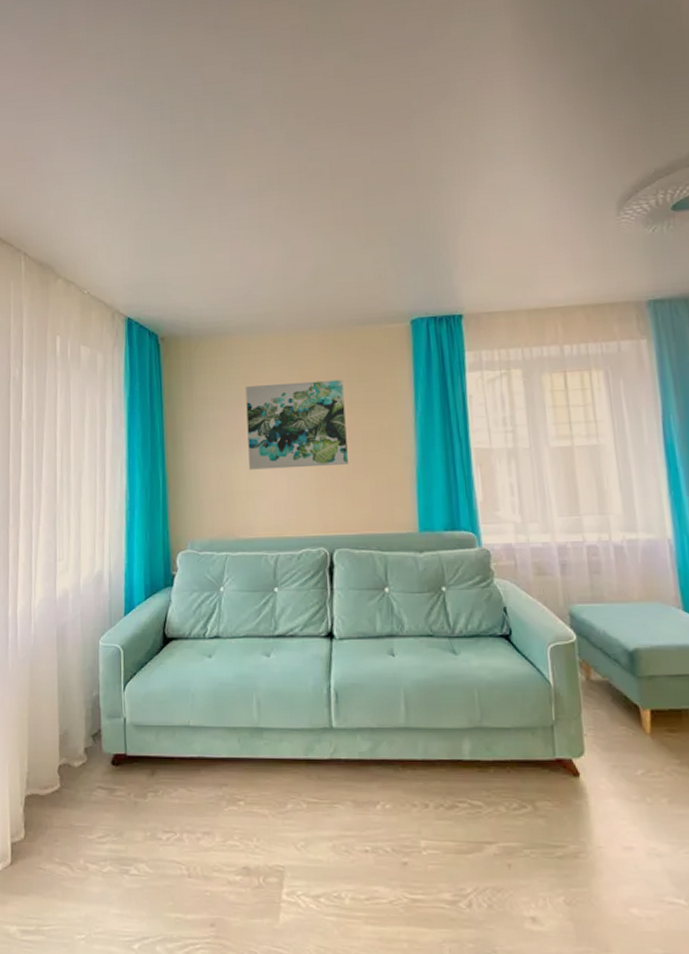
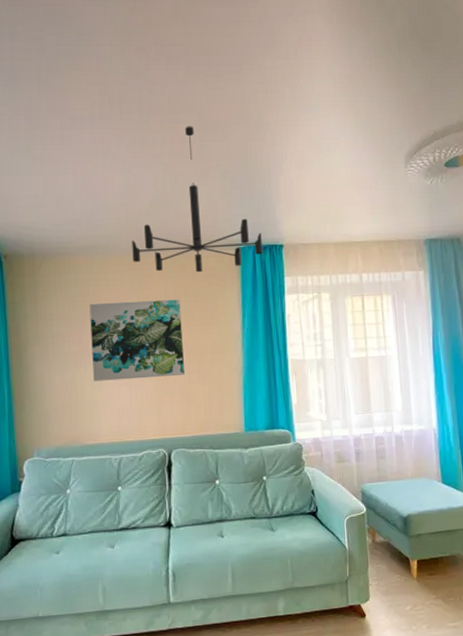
chandelier: none [290,190,439,350] -> present [132,126,264,273]

